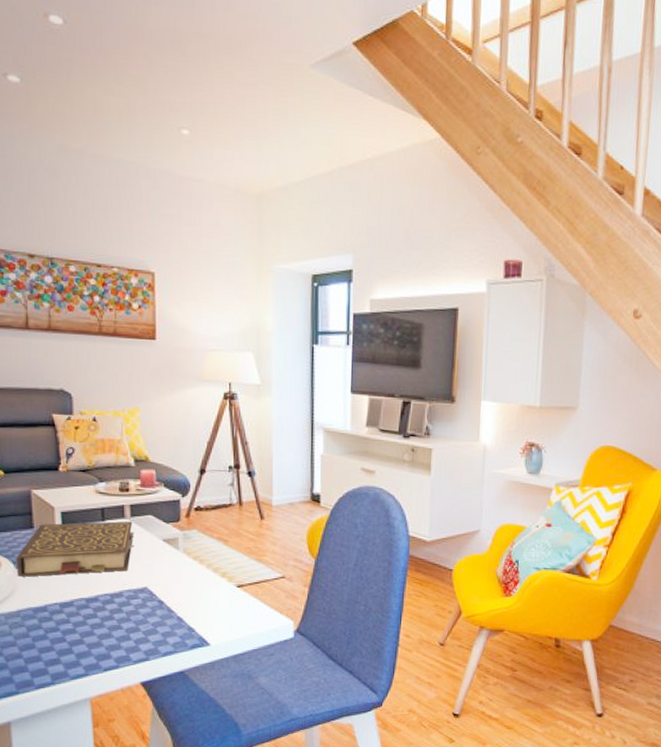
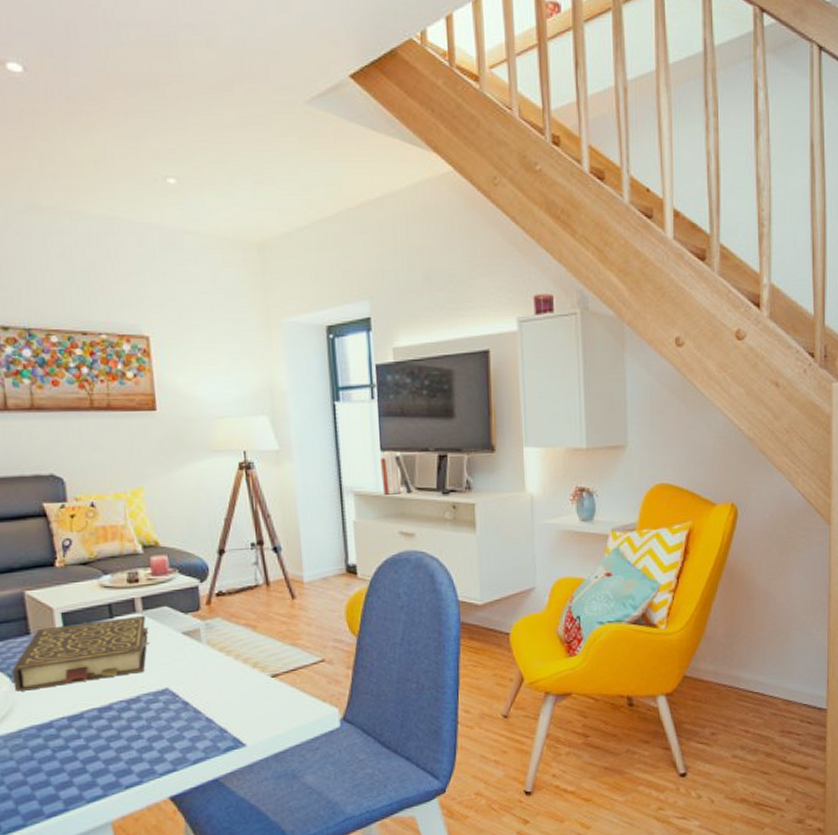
books: none [350,393,377,434] -> present [381,450,413,495]

